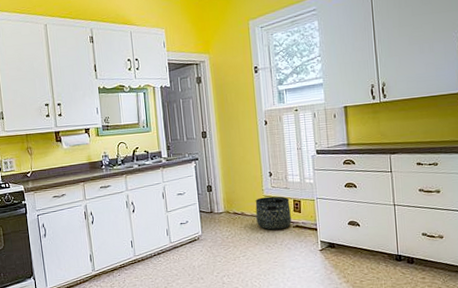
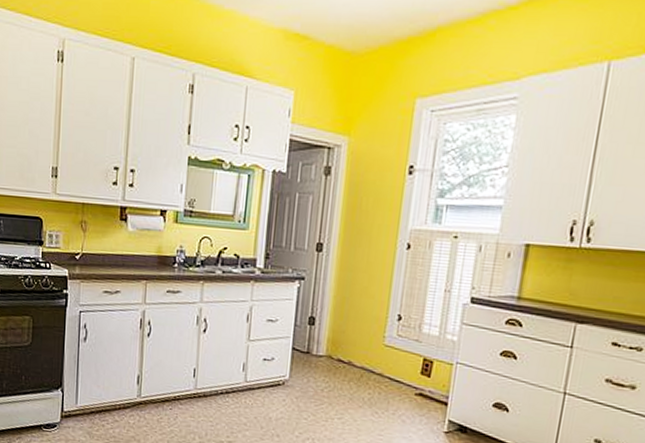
basket: present [255,196,292,230] -> none [366,346,419,395]

